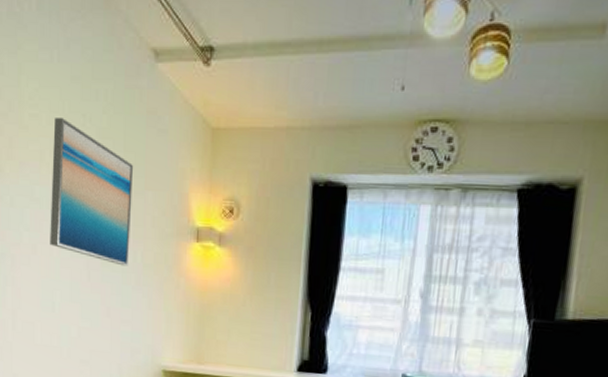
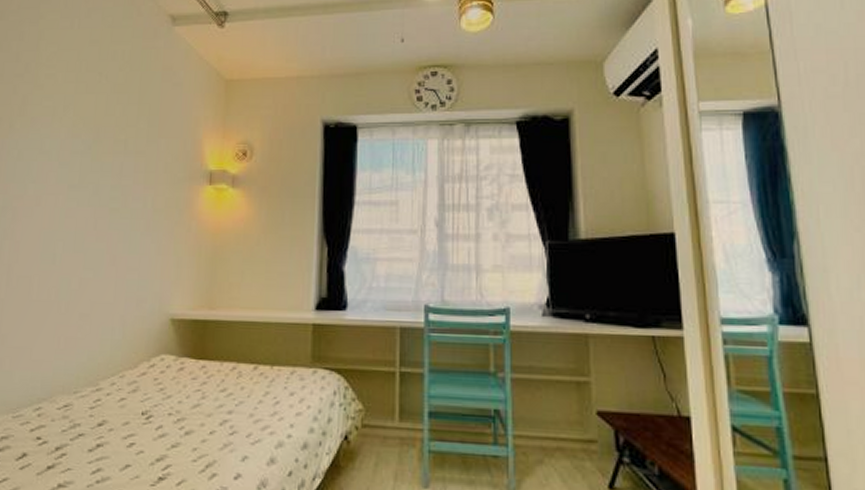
wall art: present [50,118,134,266] -> none [56,77,148,212]

